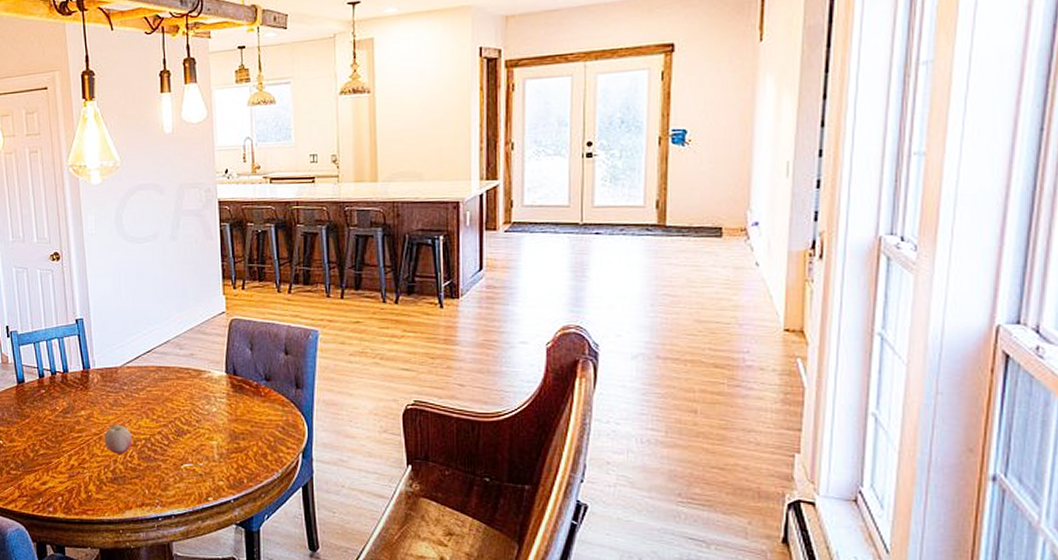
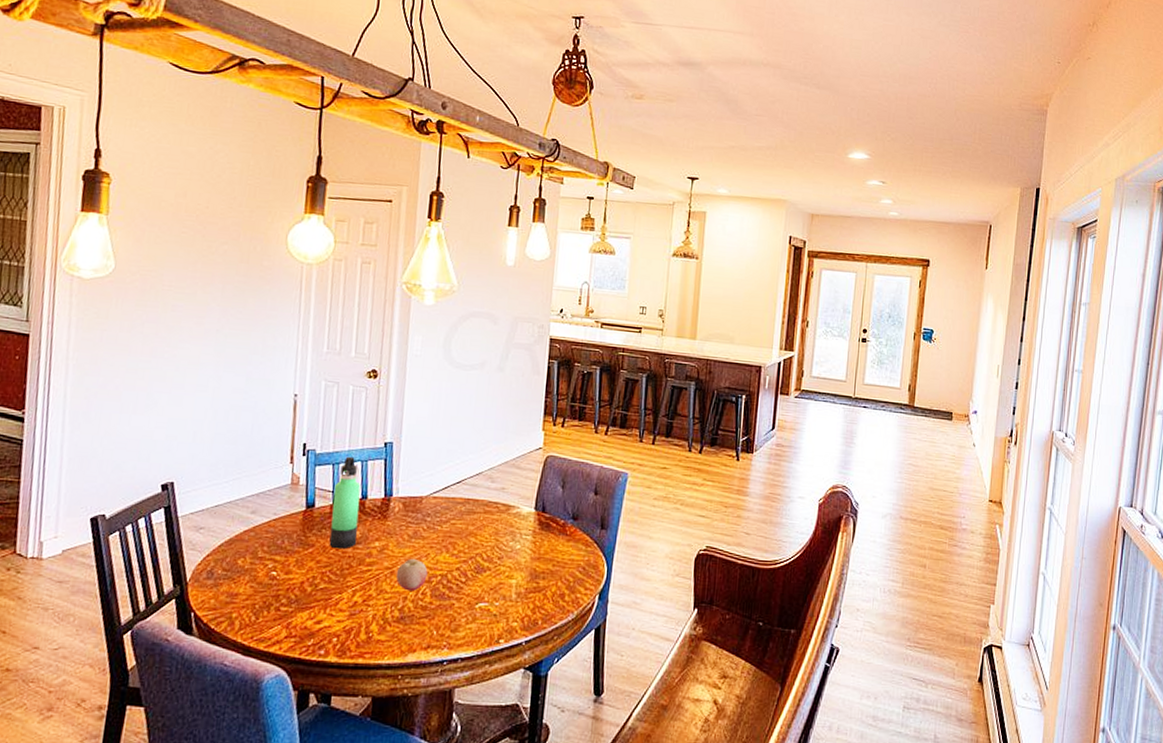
thermos bottle: none [38,335,66,419] -> present [329,456,361,550]

